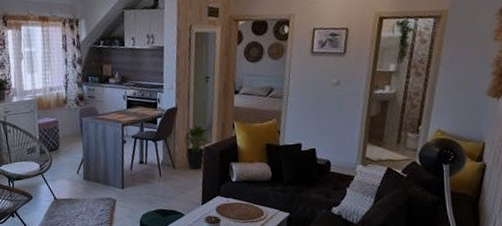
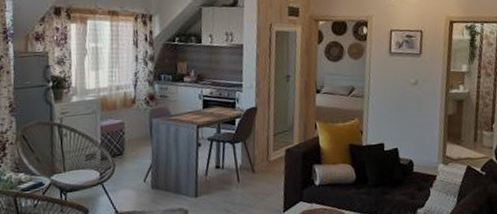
potted plant: present [183,125,210,170] -> none [263,125,292,174]

